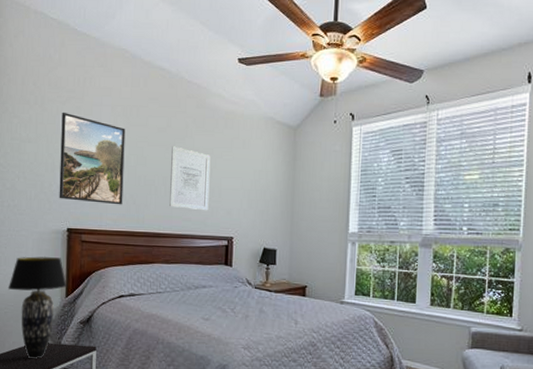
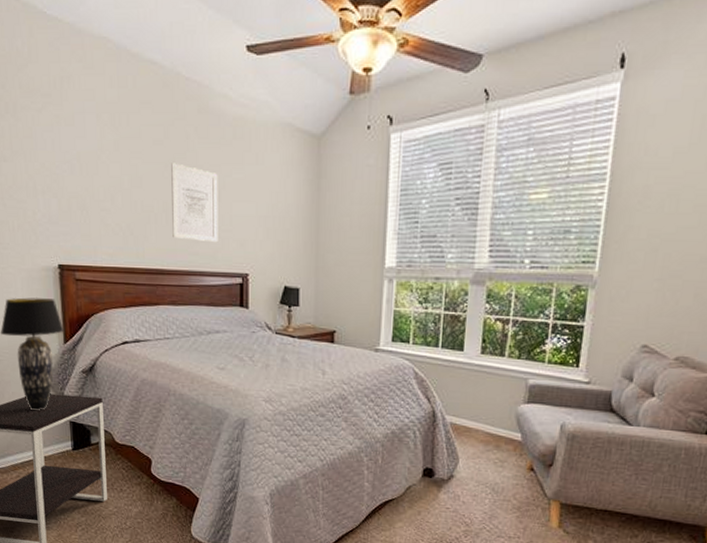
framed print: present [59,112,126,205] -> none [39,122,119,237]

